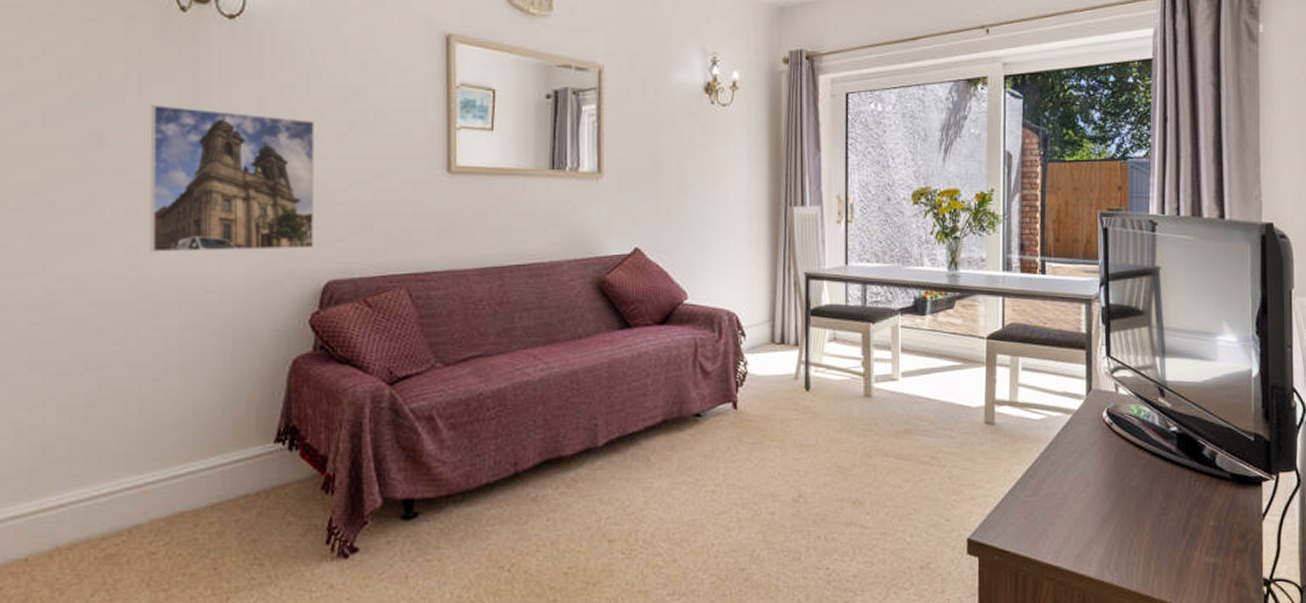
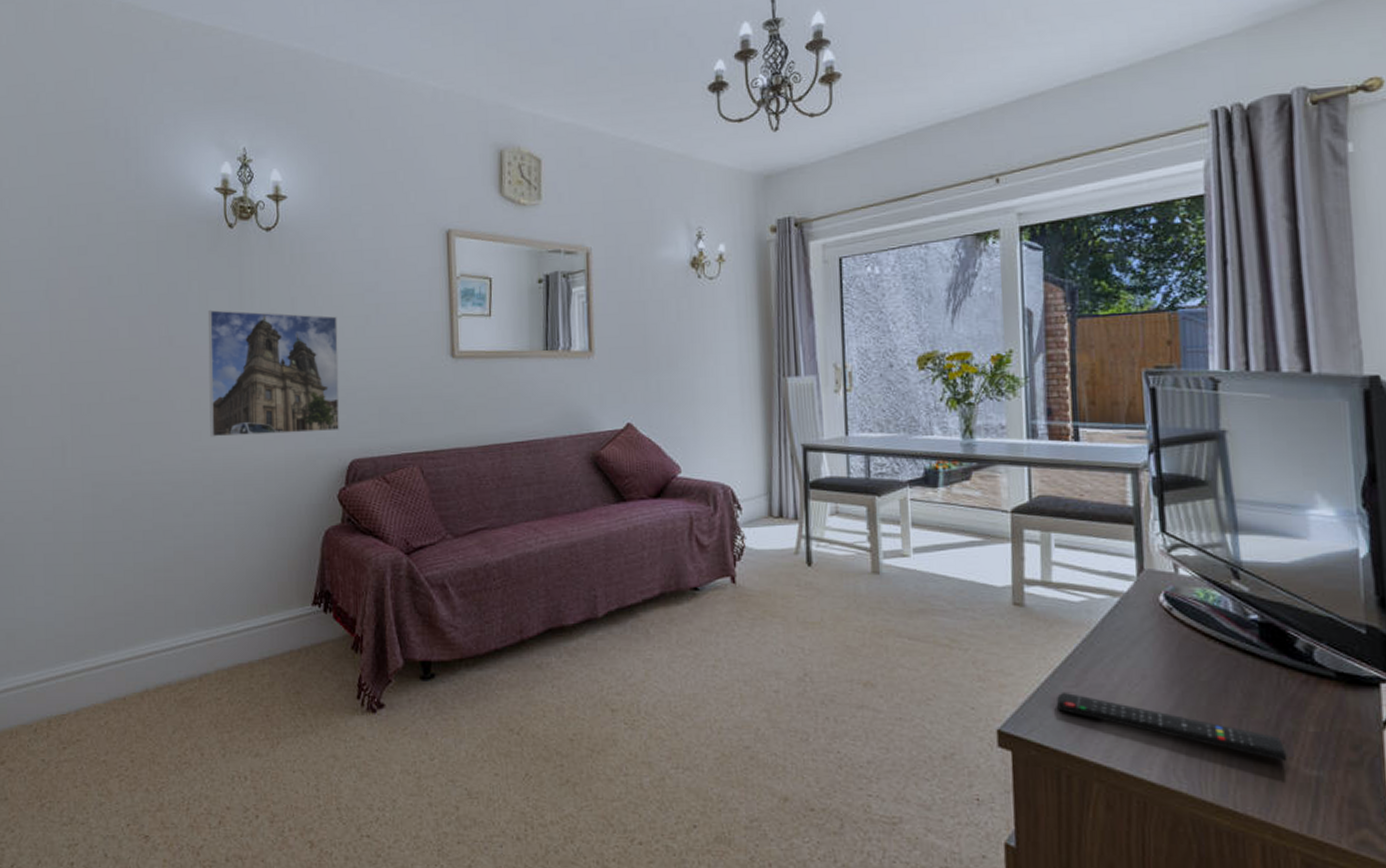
remote control: none [1018,501,1193,552] -> present [1057,692,1287,762]

